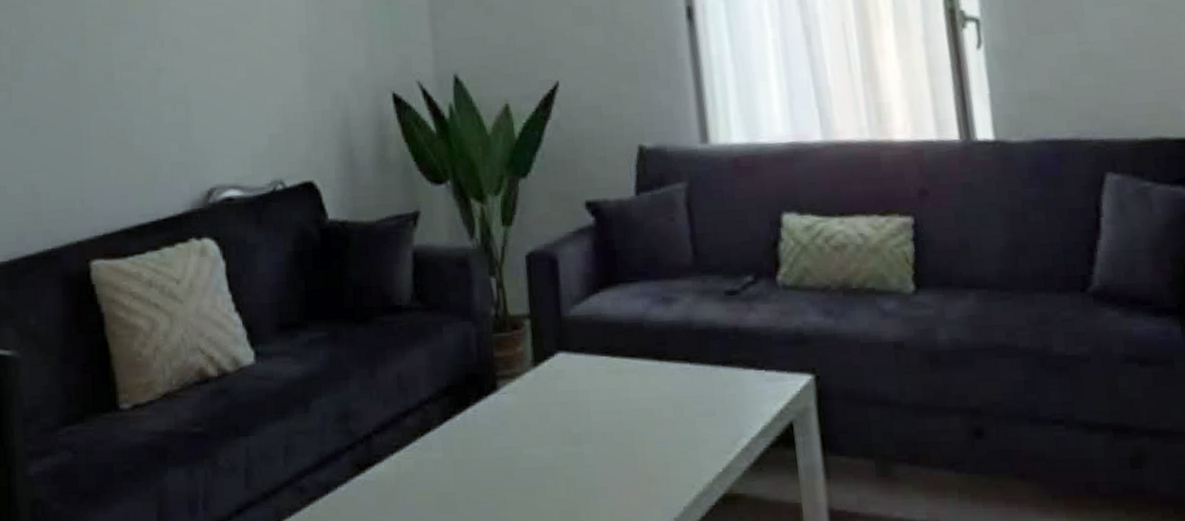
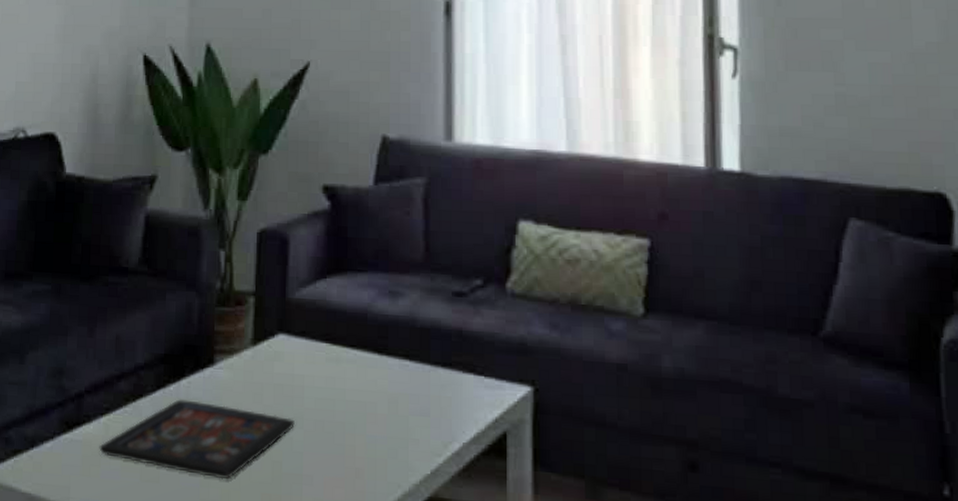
decorative tray: none [393,428,584,502] -> present [99,399,295,480]

